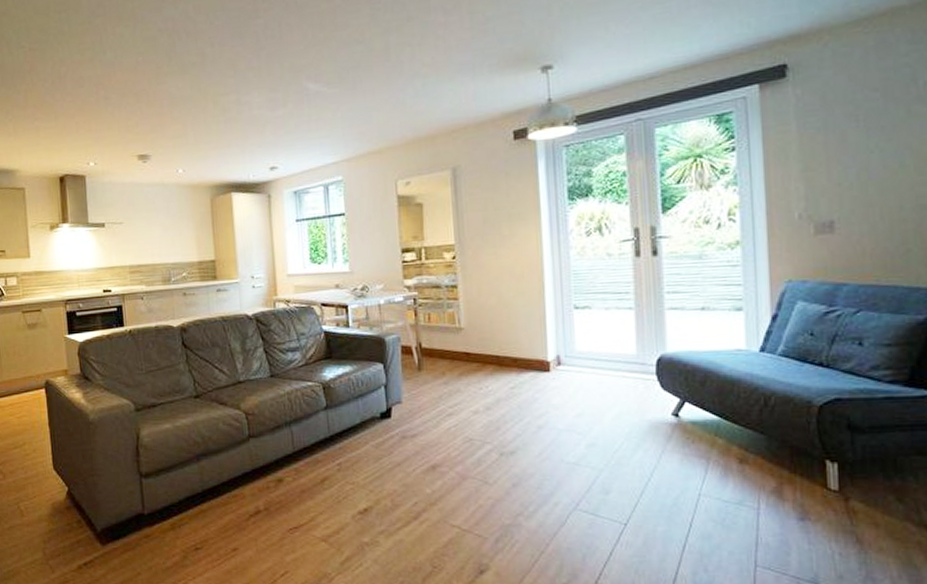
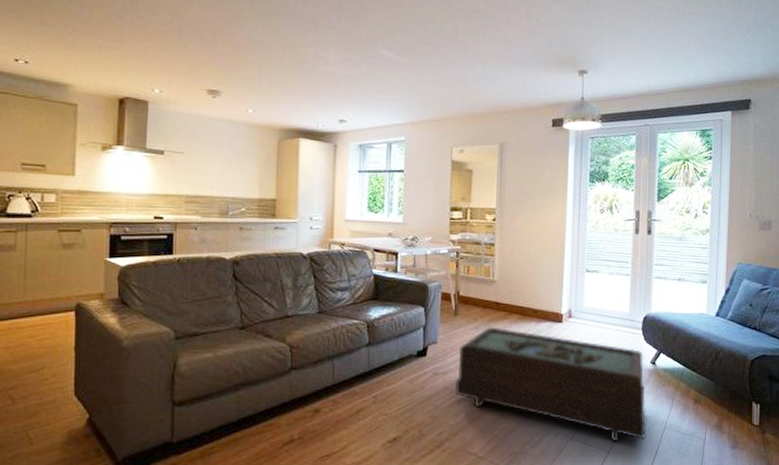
coffee table: none [426,381,674,513] -> present [455,327,646,442]

